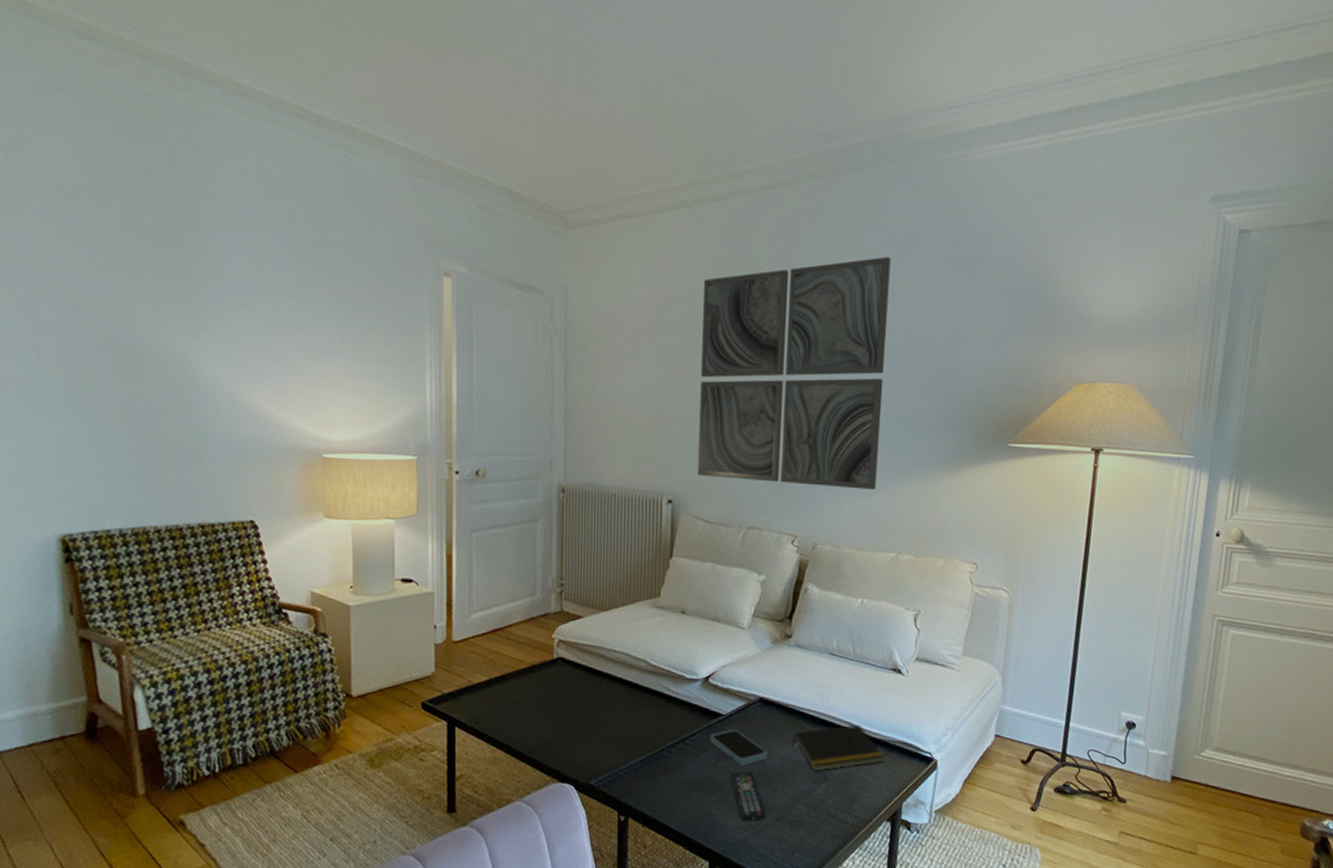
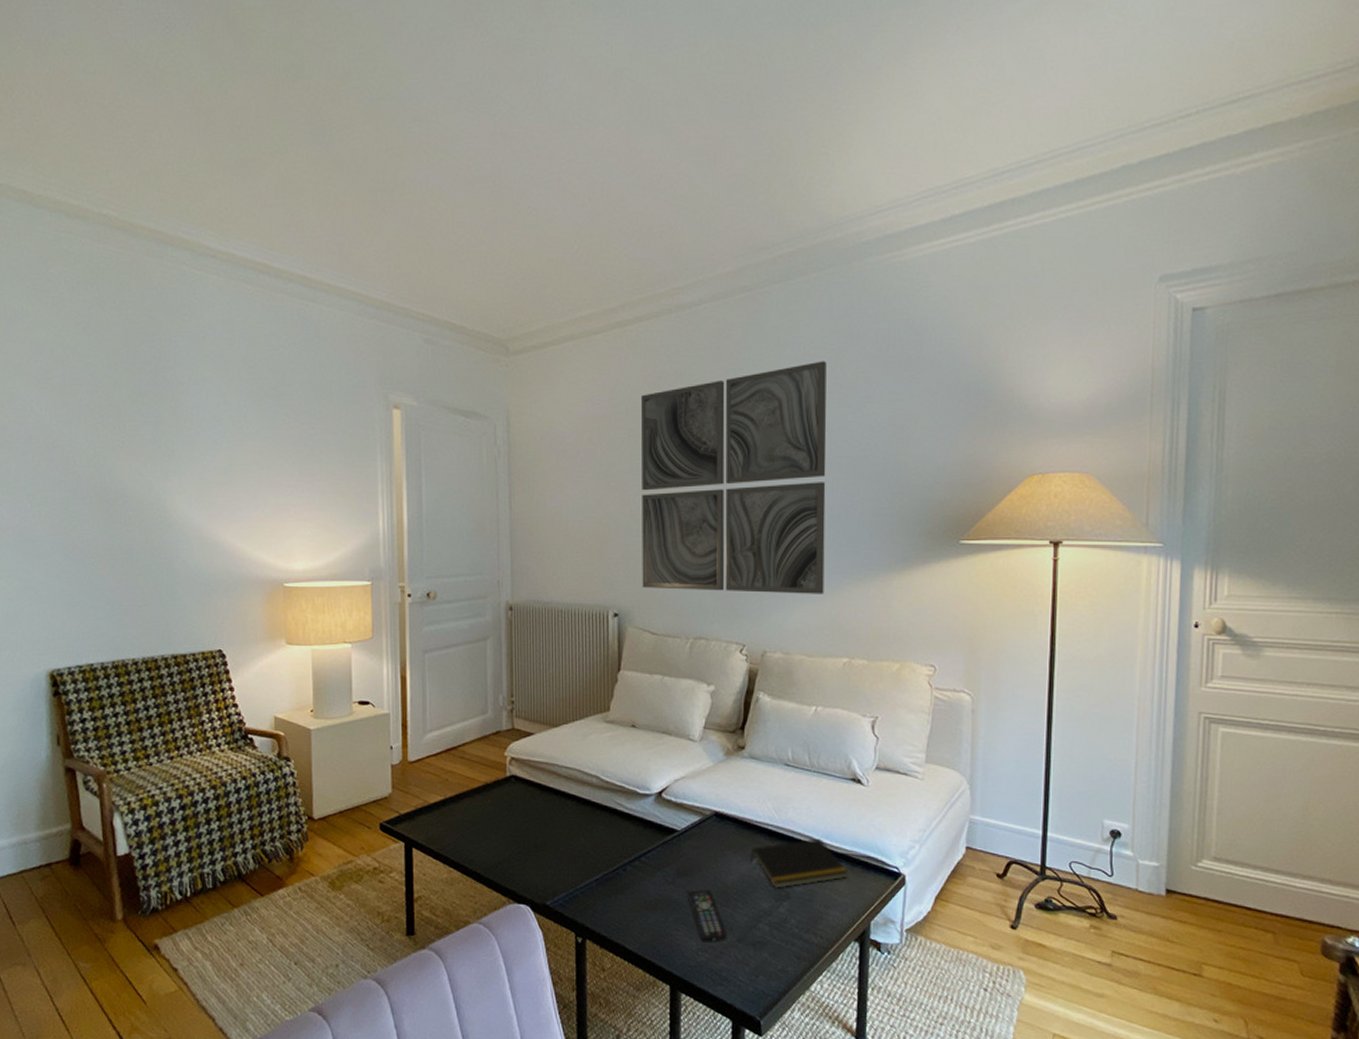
smartphone: present [710,729,768,766] -> none [665,845,726,883]

